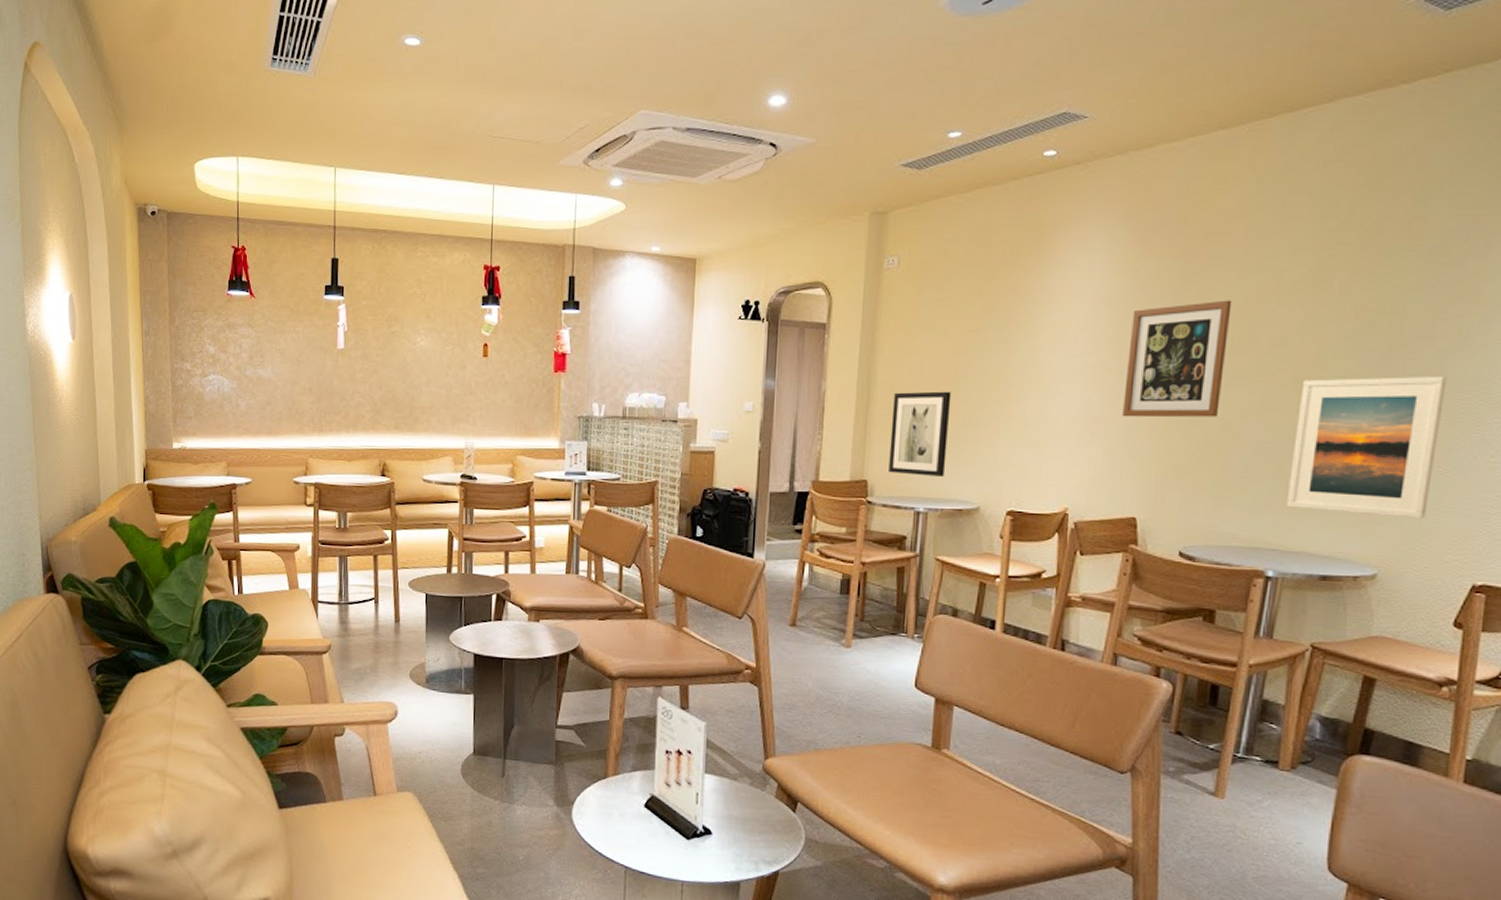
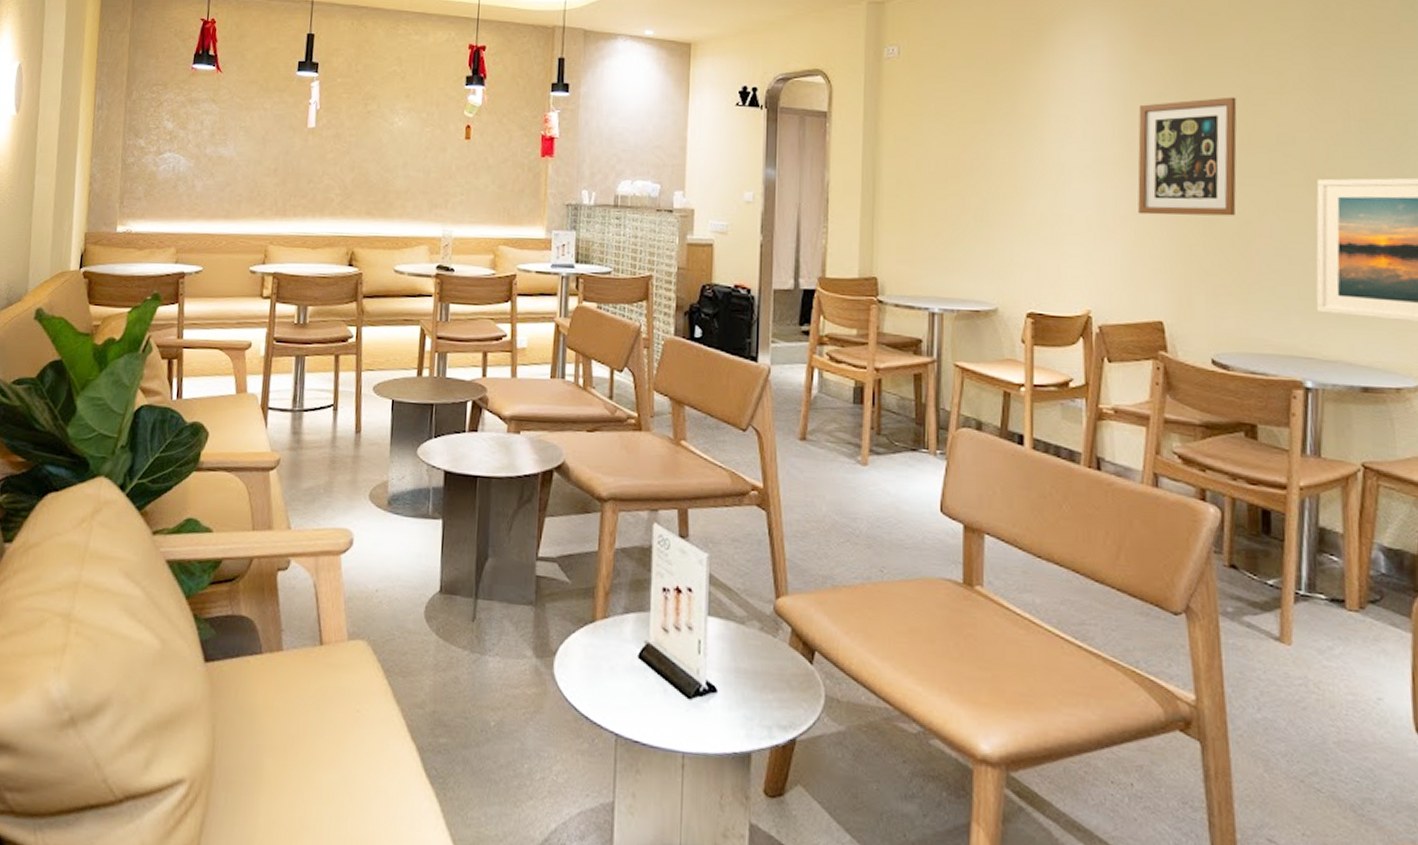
wall art: present [889,391,952,476] -> none [899,184,961,274]

